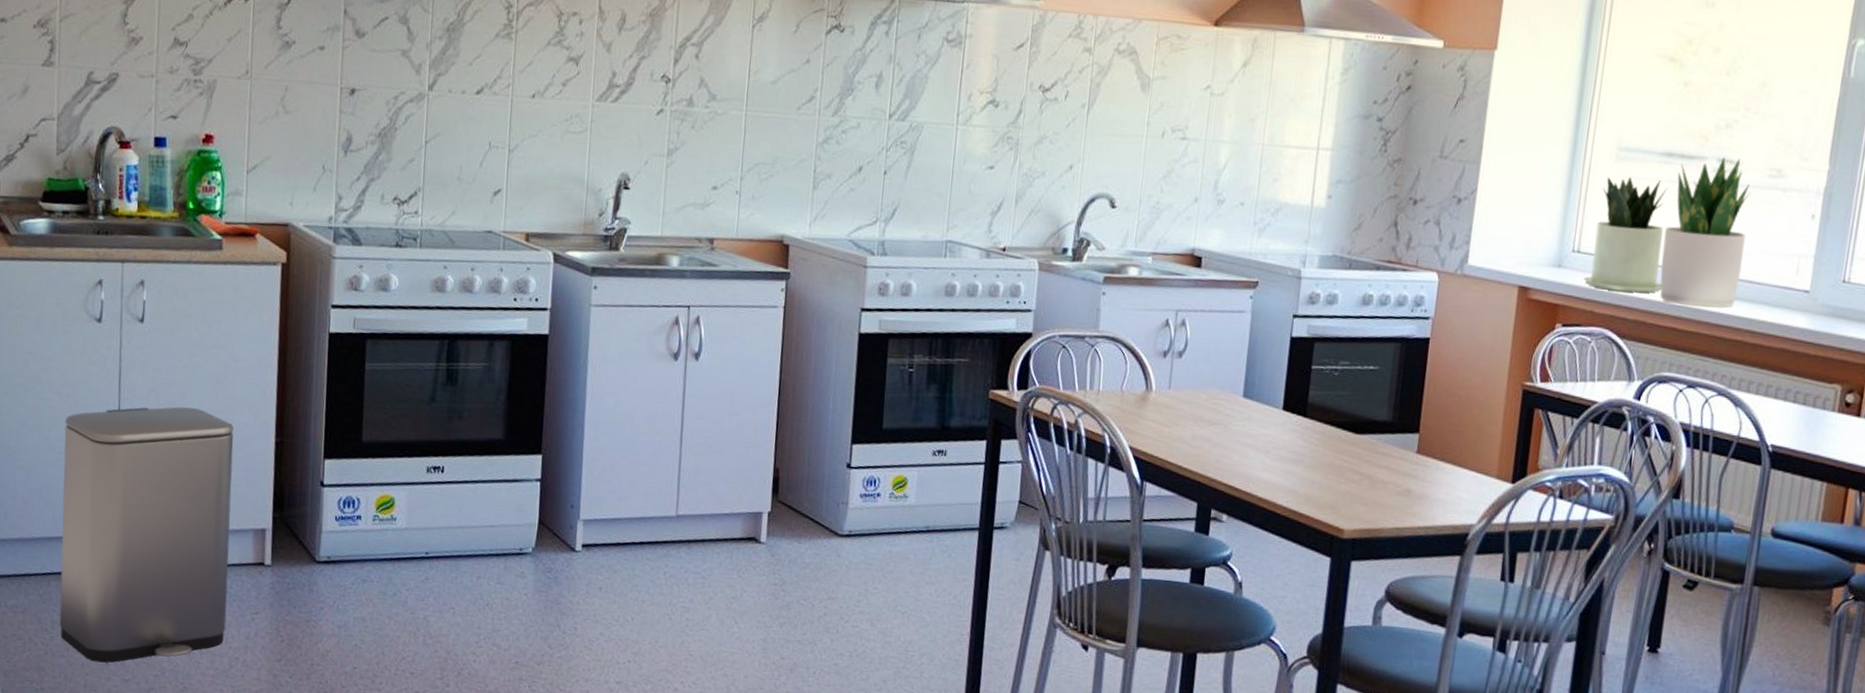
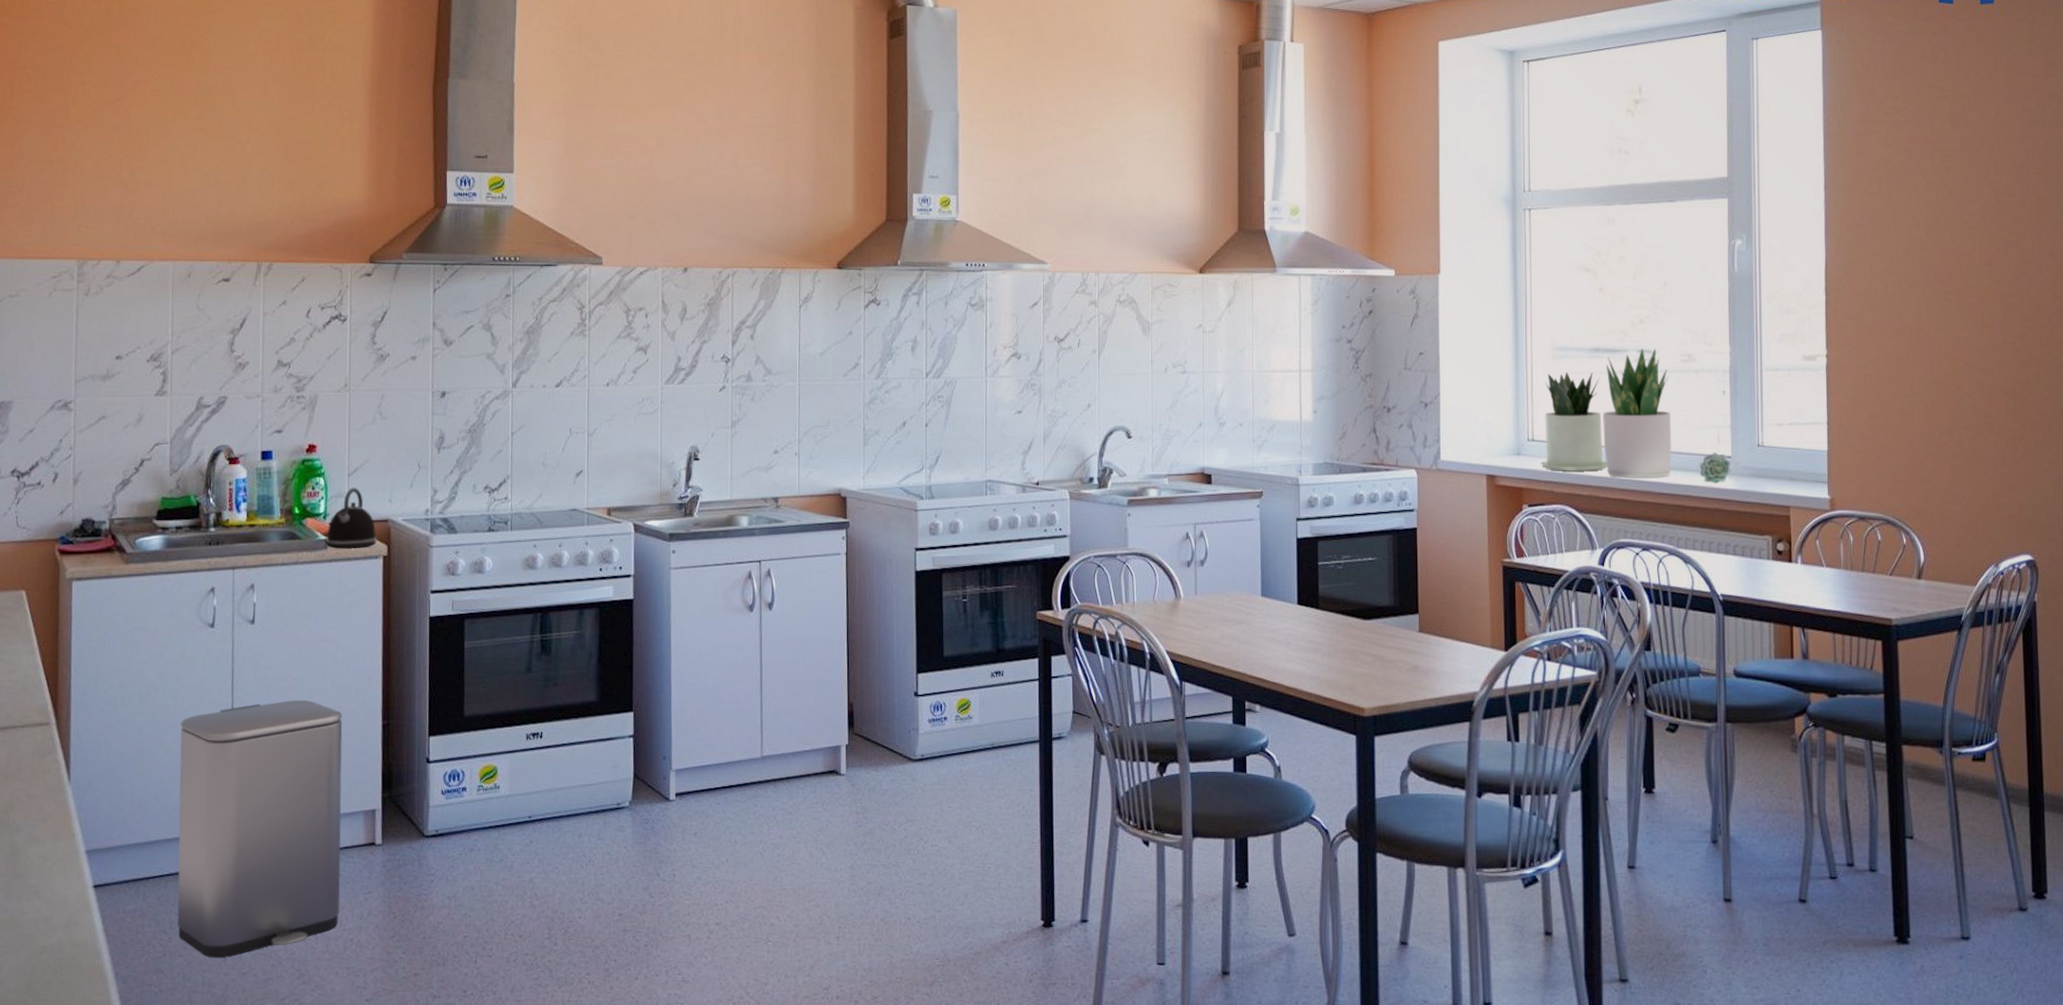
kettle: none [221,185,276,252] -> present [326,488,377,549]
succulent plant: none [1768,284,1808,321] -> present [1699,452,1731,484]

